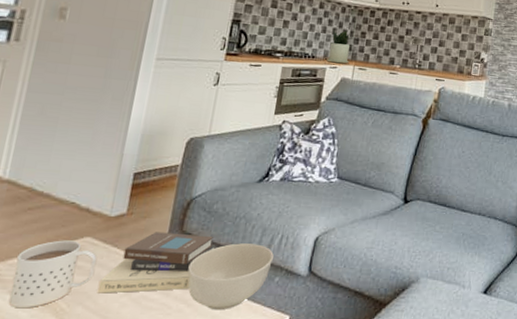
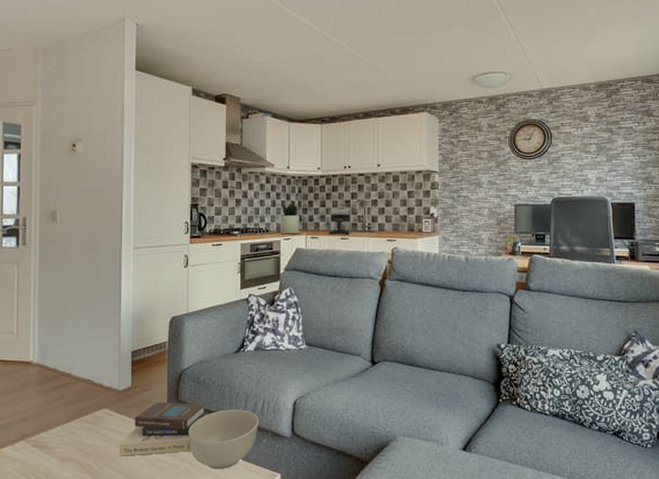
mug: present [8,240,98,309] -> none [55,412,115,470]
coffee maker: none [378,42,404,70] -> present [329,208,351,235]

